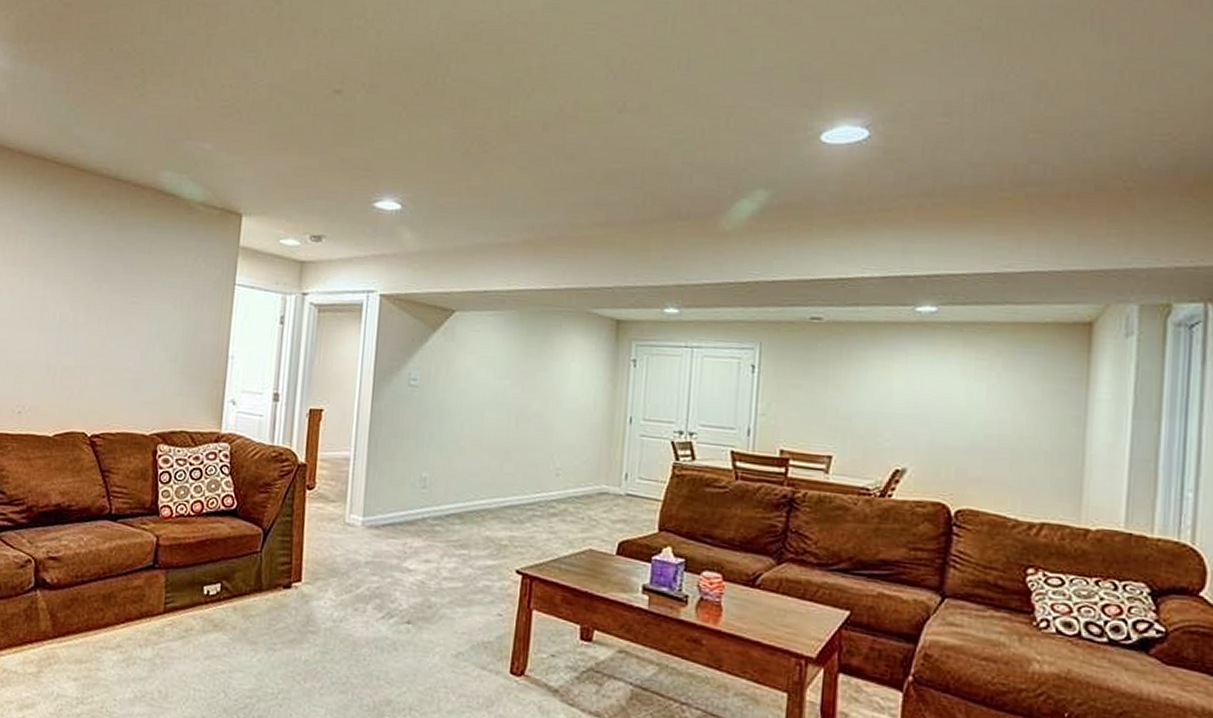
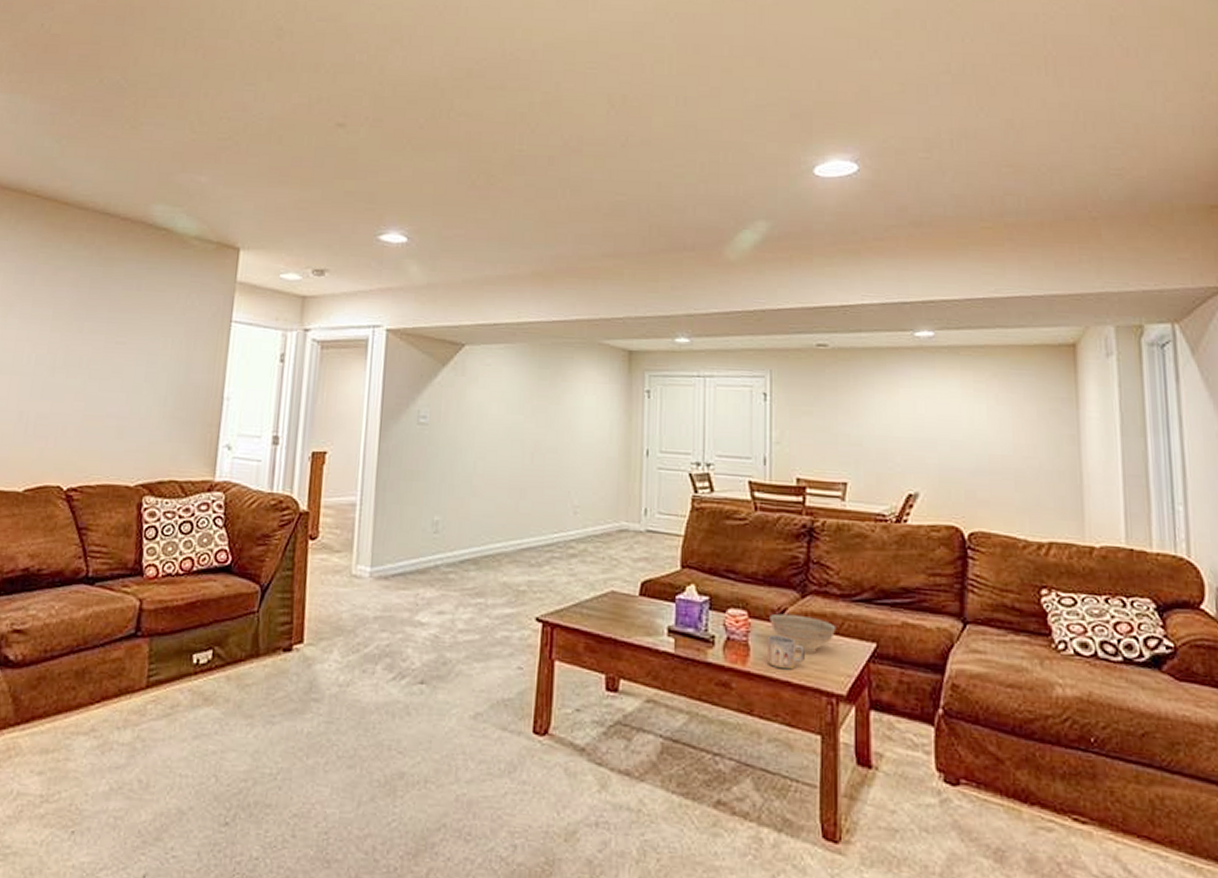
mug: none [738,597,778,631] -> present [766,634,806,670]
decorative bowl: none [744,578,811,618] -> present [770,613,836,655]

